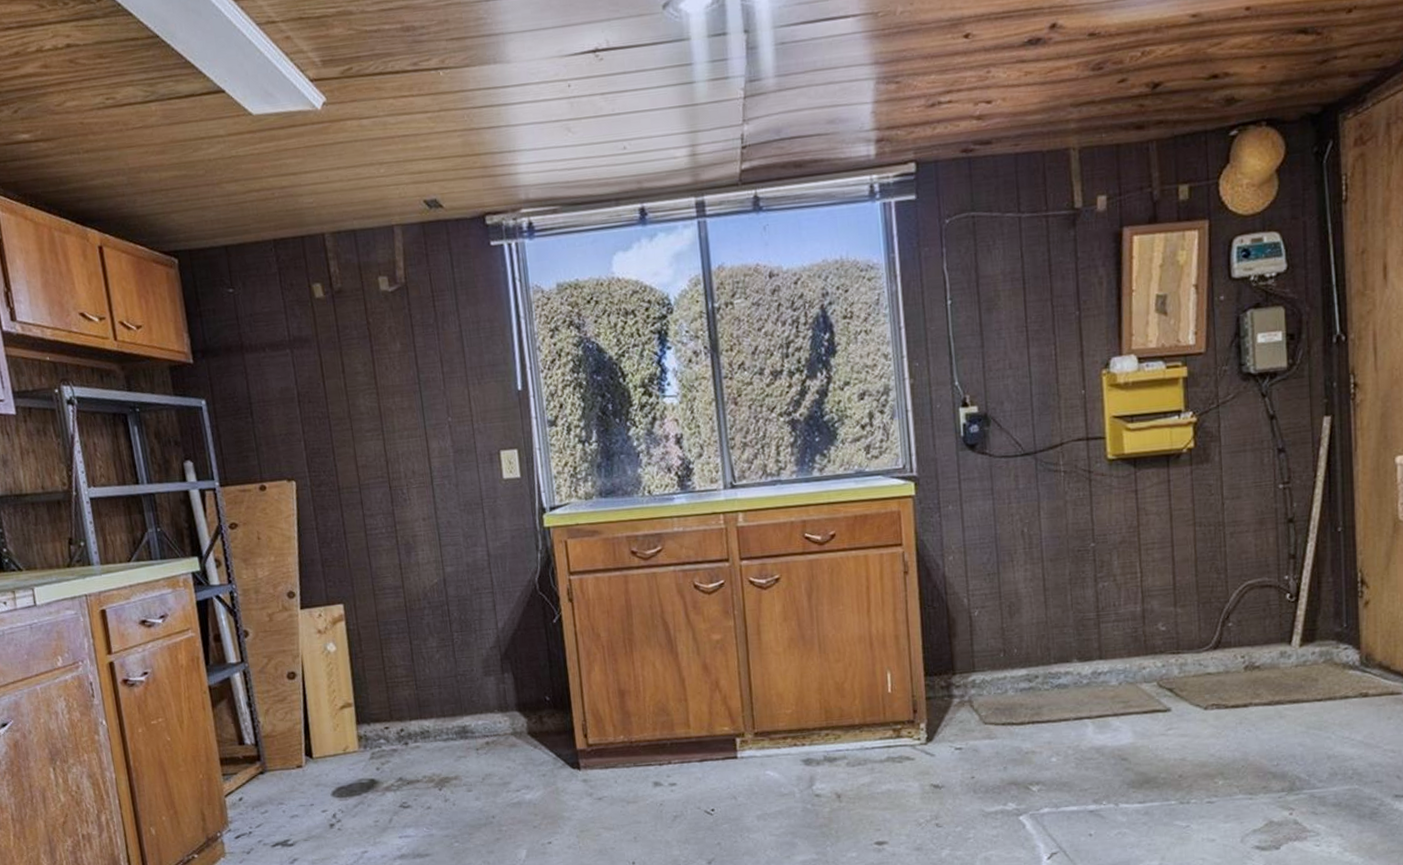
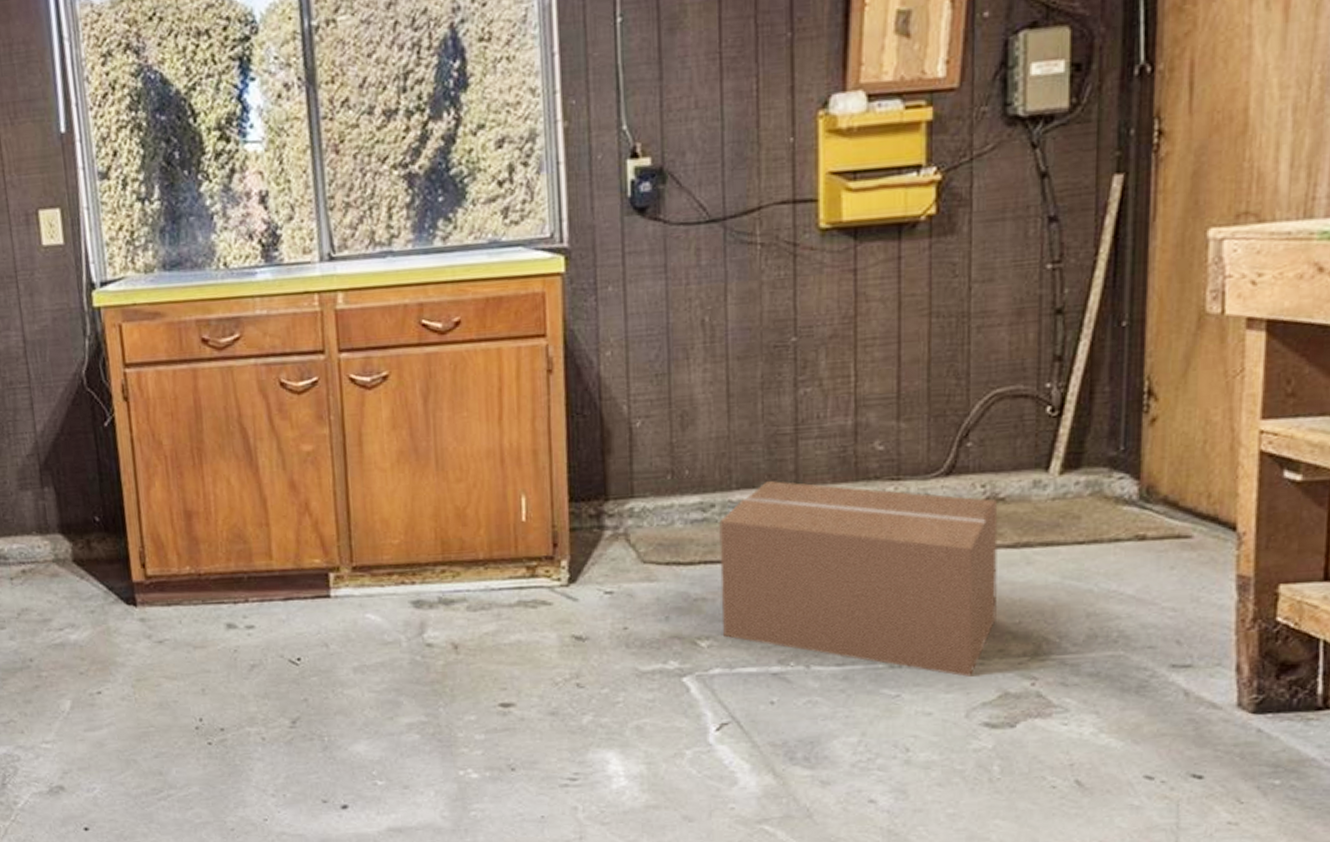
cardboard box: none [1042,656,1261,809] -> present [719,481,998,677]

